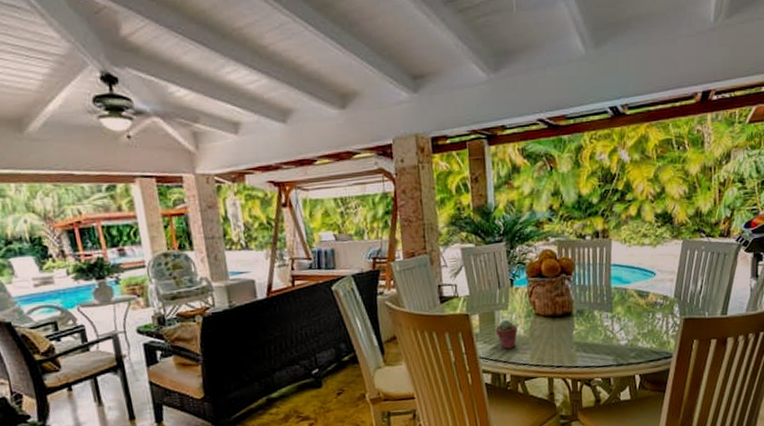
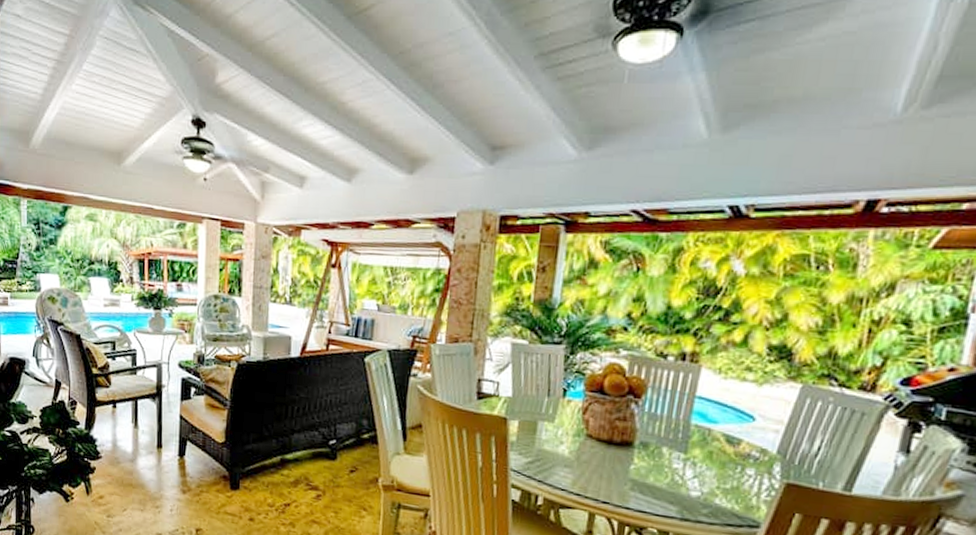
potted succulent: present [495,319,518,349] -> none [534,433,562,468]

